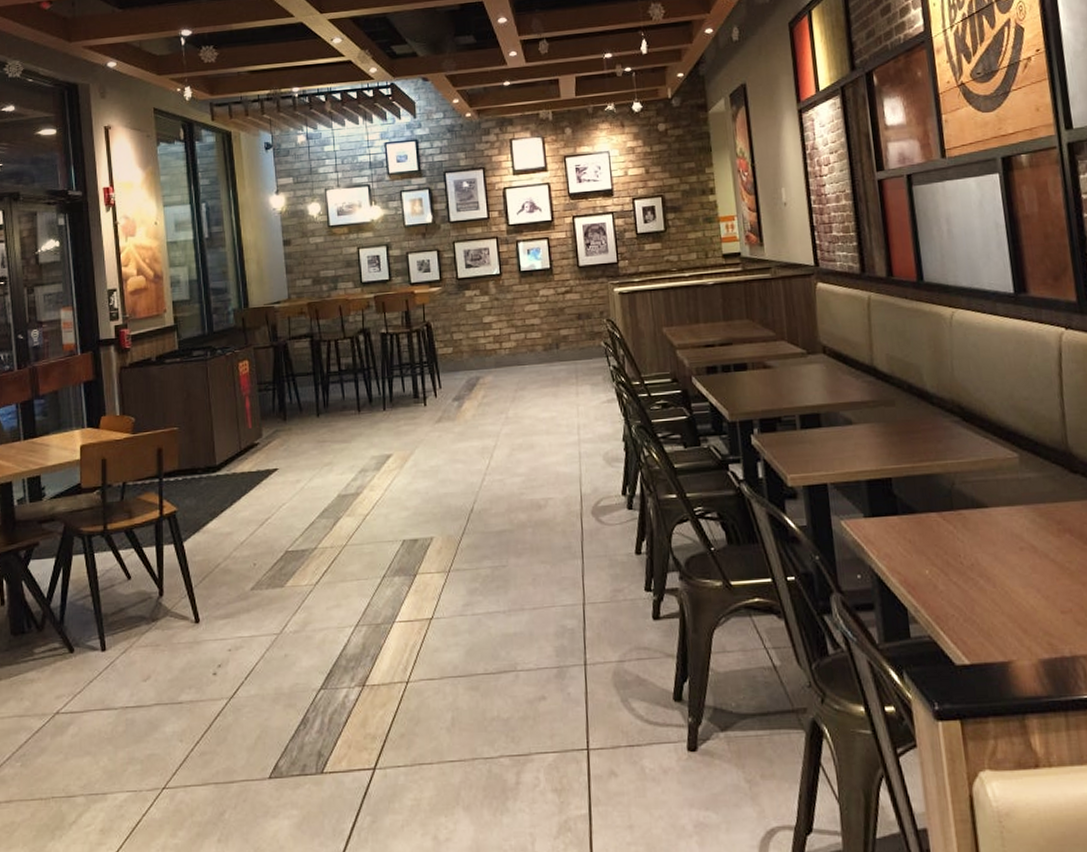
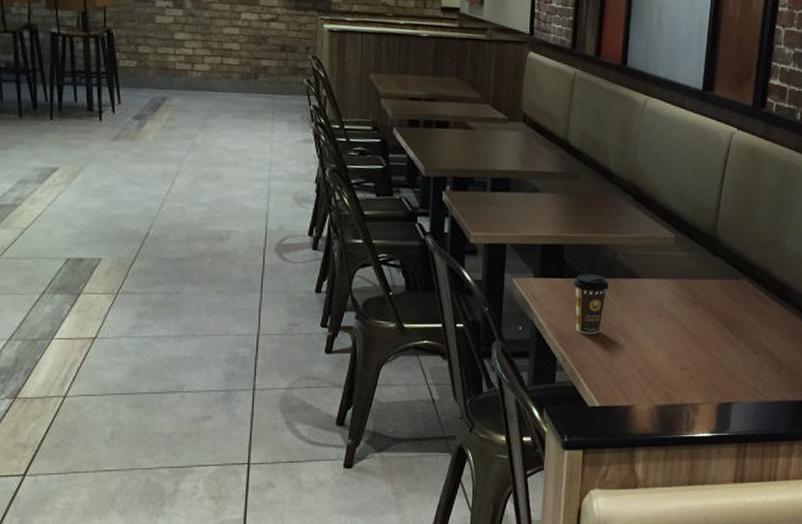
coffee cup: none [910,508,953,578] -> present [573,274,609,335]

